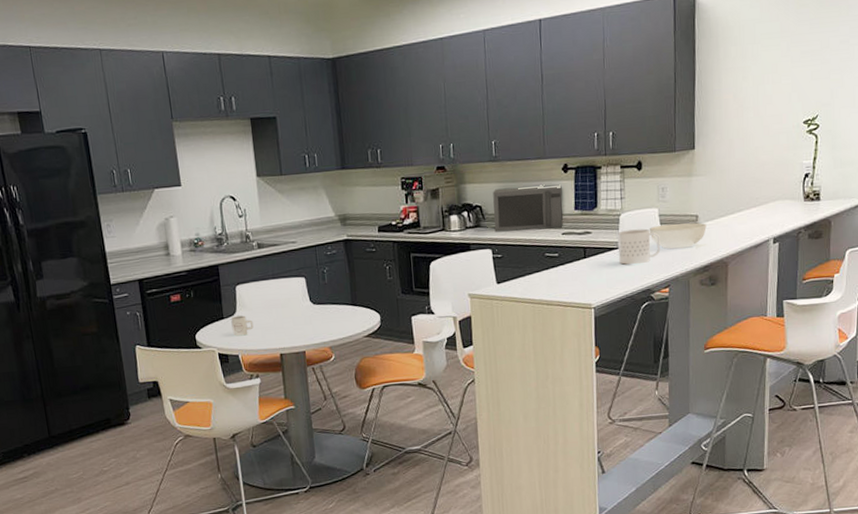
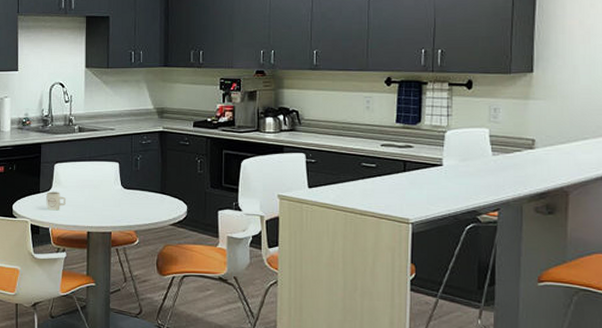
microwave: present [493,184,563,232] -> none [310,96,384,140]
mug: present [618,228,661,265] -> none [442,148,490,184]
bowl: present [649,222,707,250] -> none [477,145,544,172]

